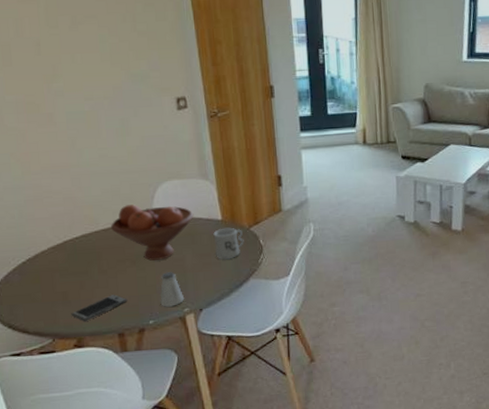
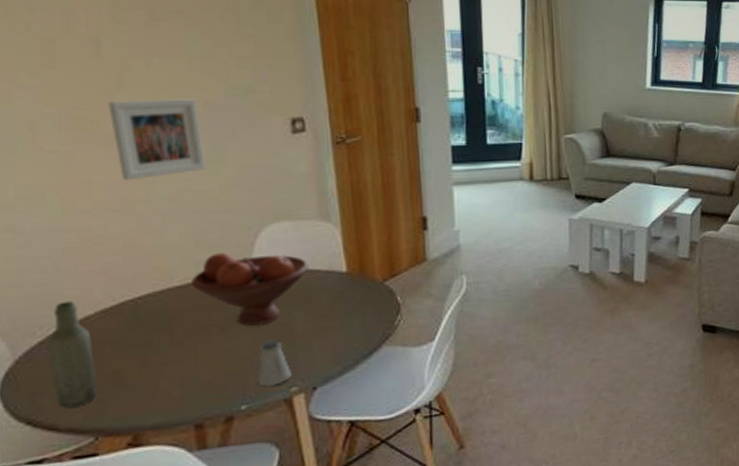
bottle: none [18,239,52,317] -> present [48,301,97,408]
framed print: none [48,85,118,150] -> present [108,98,207,181]
smartphone: present [71,295,128,321] -> none [125,372,211,411]
mug: present [213,227,244,260] -> none [335,281,376,323]

